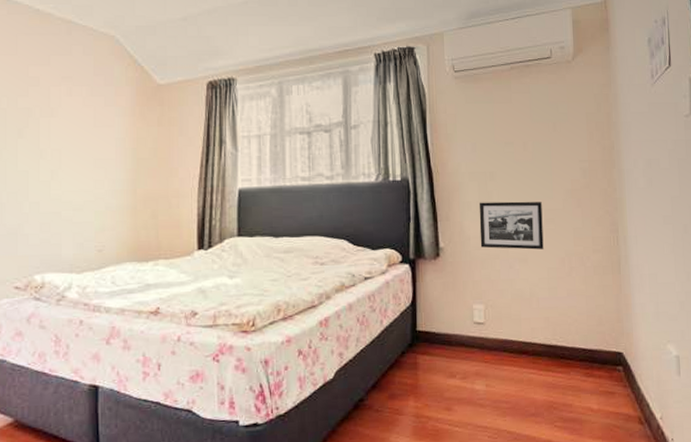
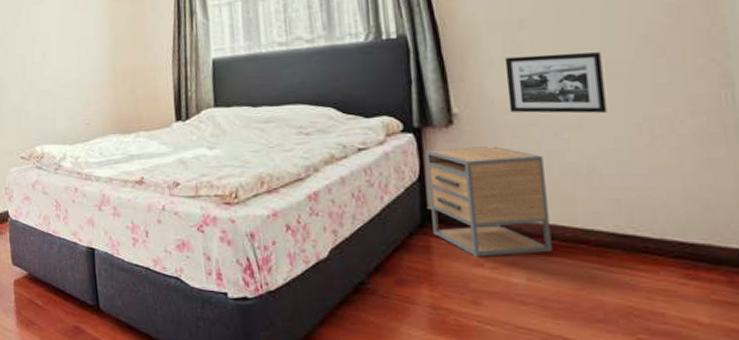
nightstand: none [418,275,504,371] -> present [425,146,553,258]

